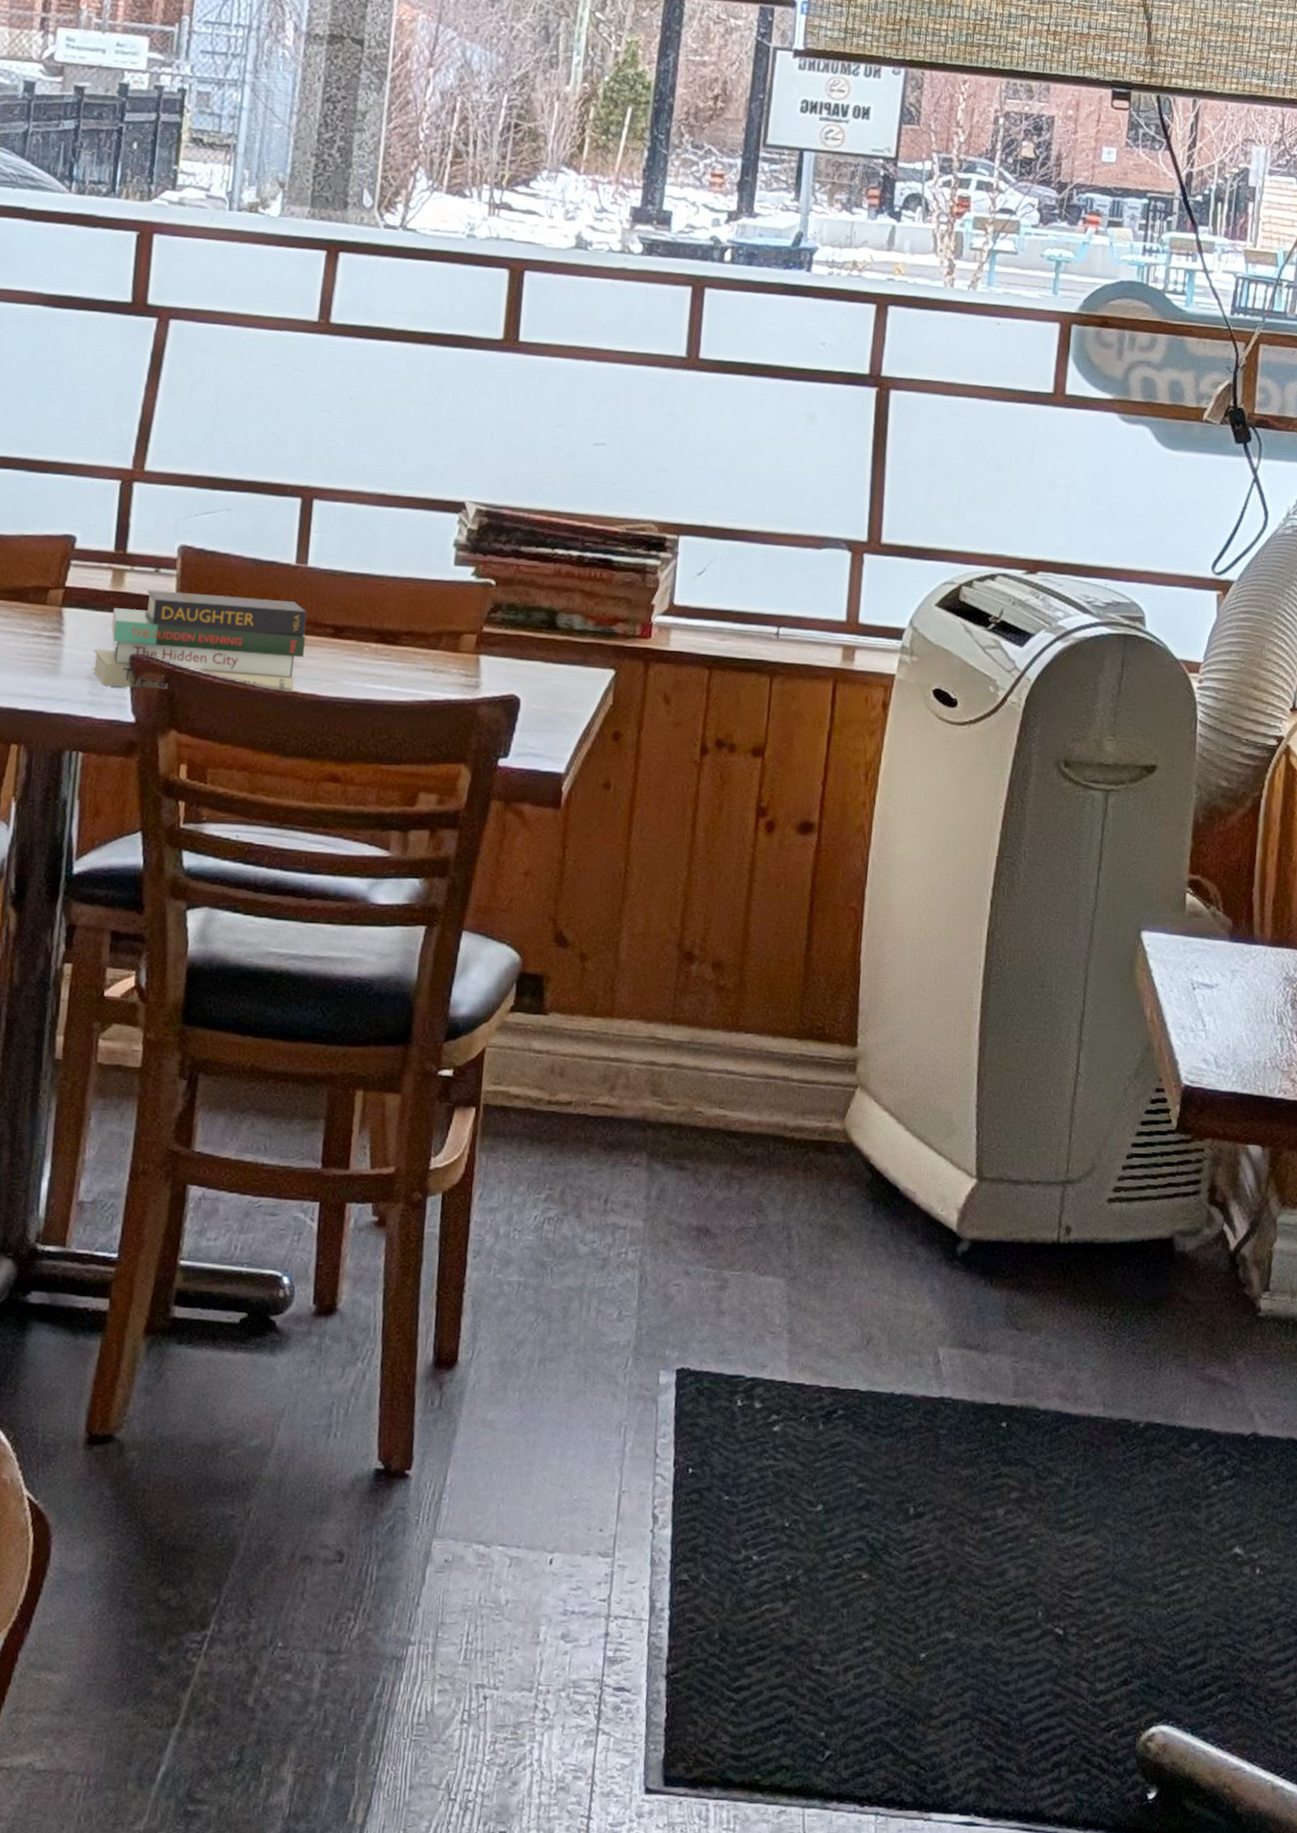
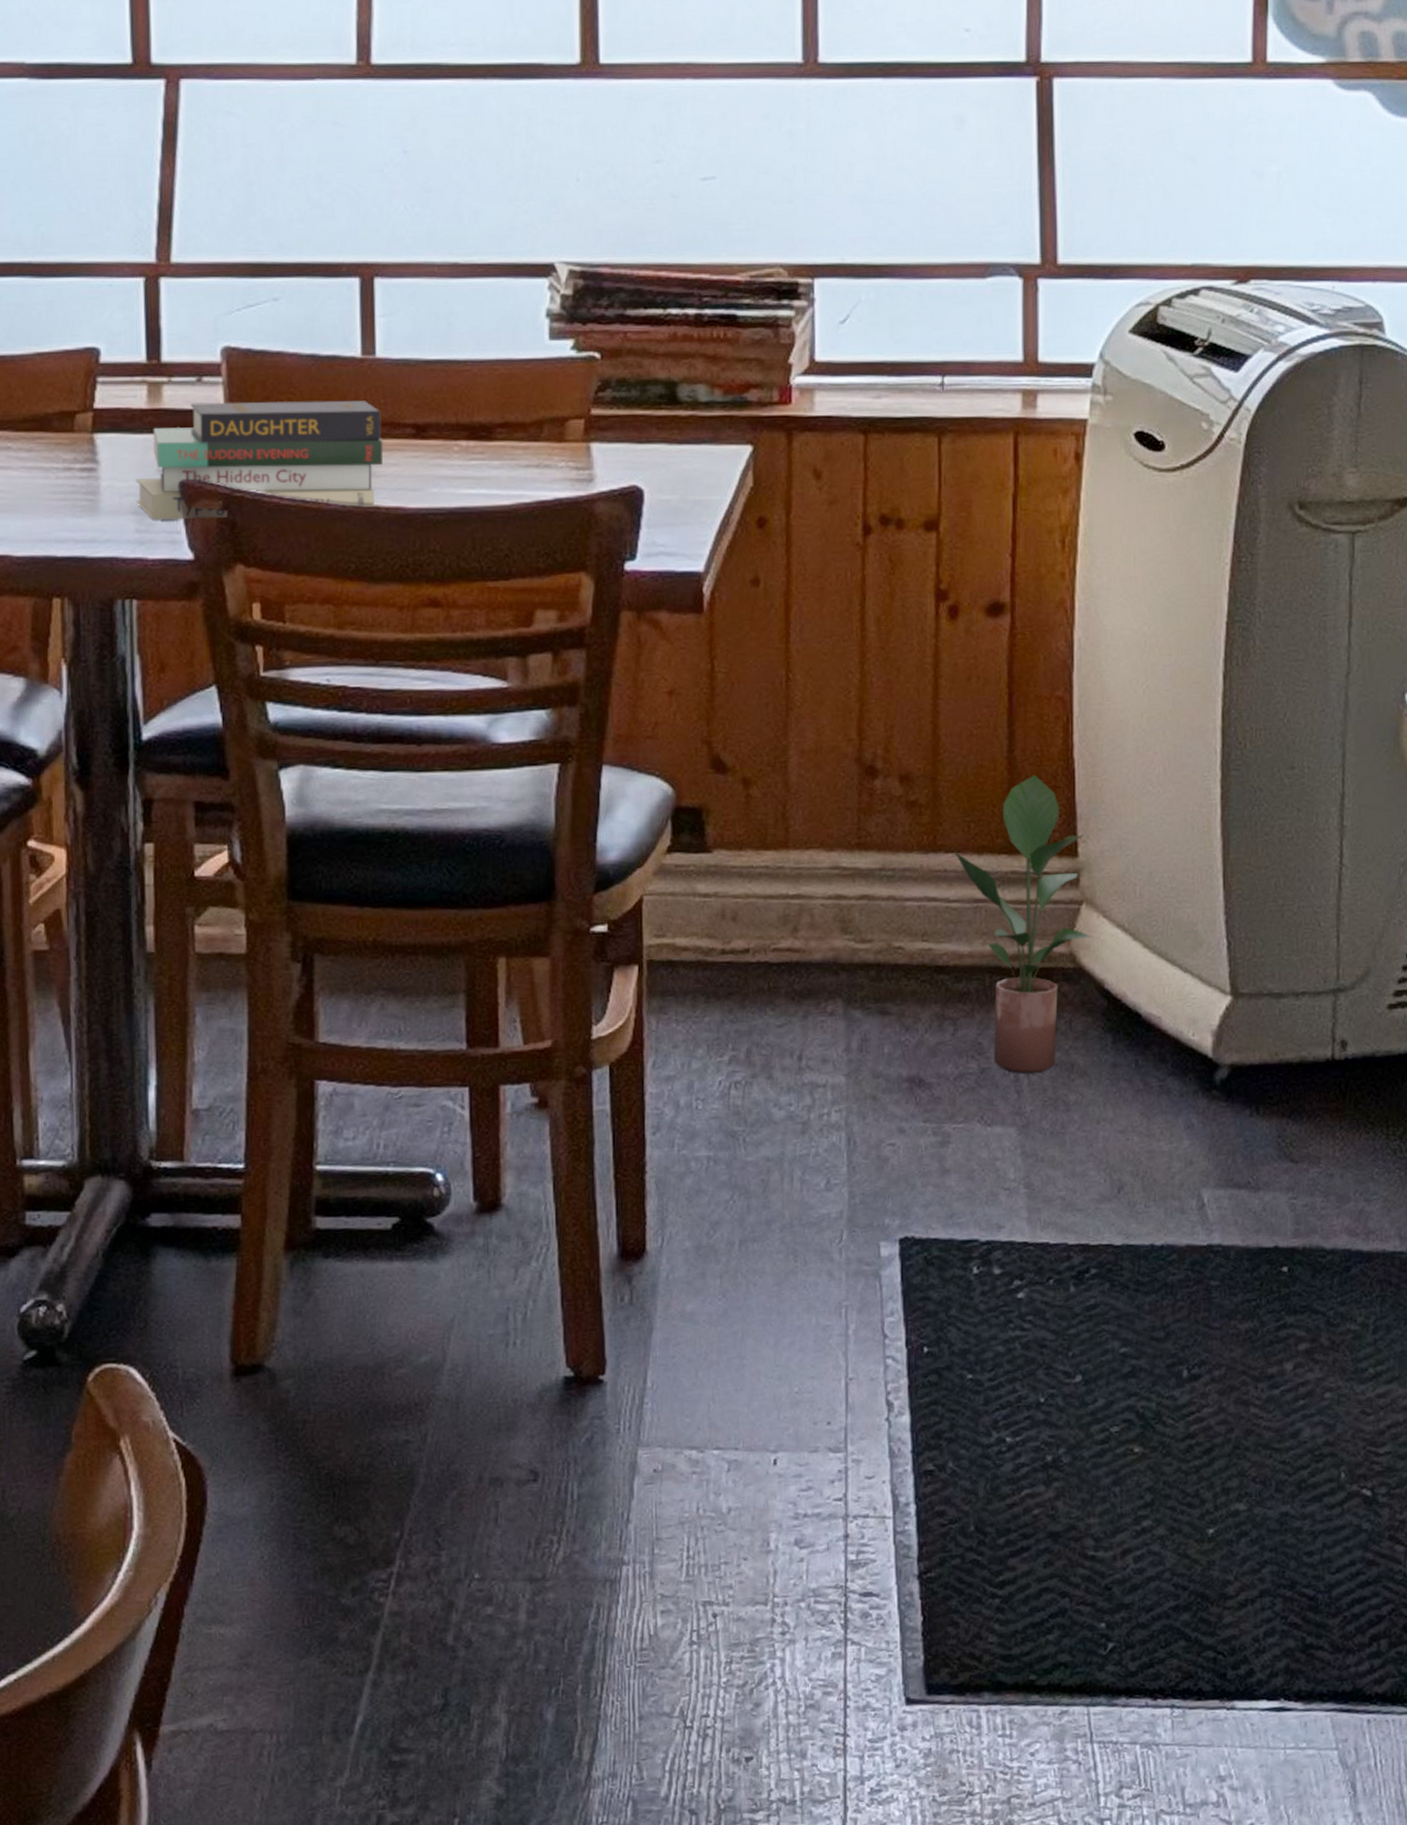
potted plant: none [753,972,864,1232] -> present [954,774,1093,1074]

